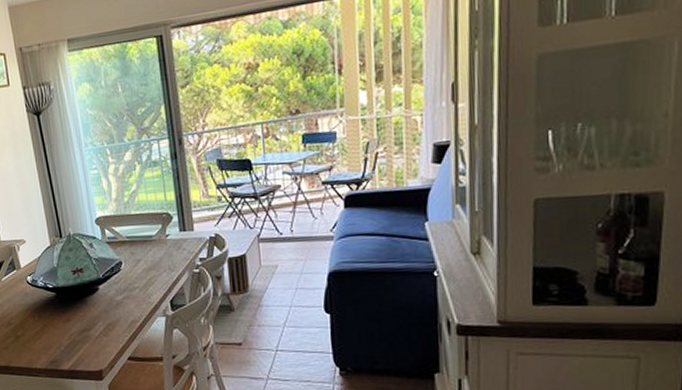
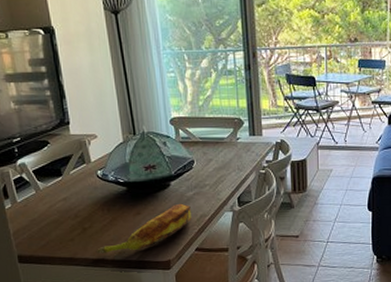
banana: none [29,308,122,362] -> present [95,203,191,254]

